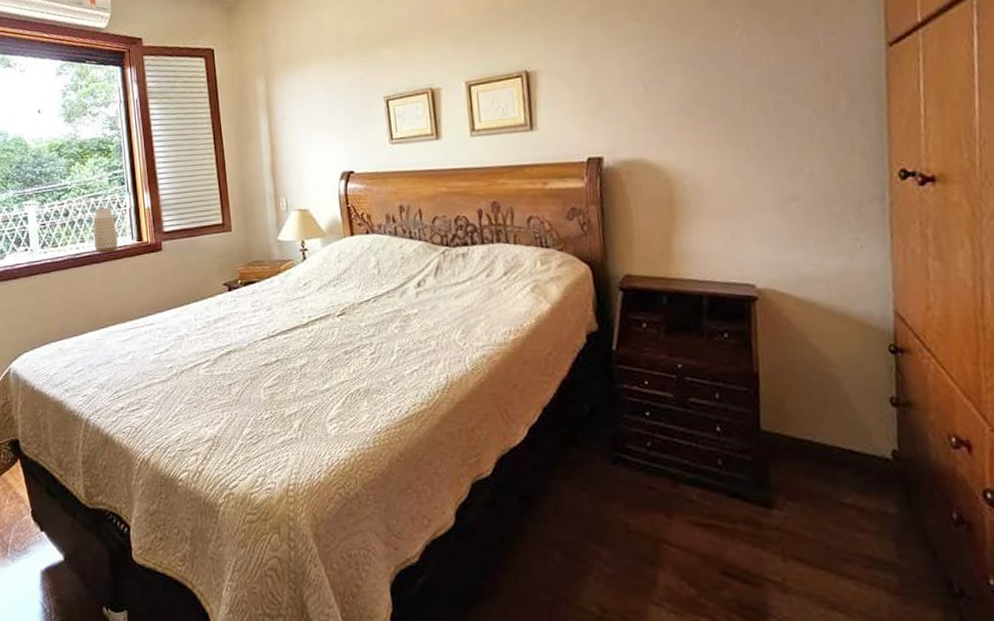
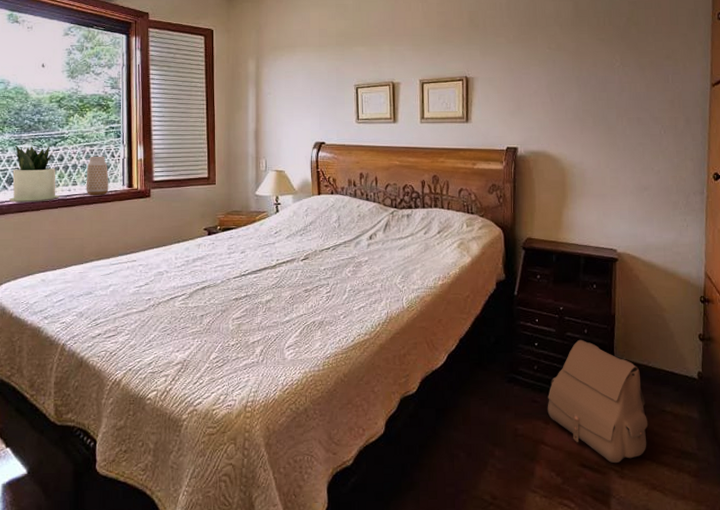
planter: none [19,200,69,266] -> present [8,146,60,203]
satchel: none [668,406,820,571] -> present [547,339,649,463]

